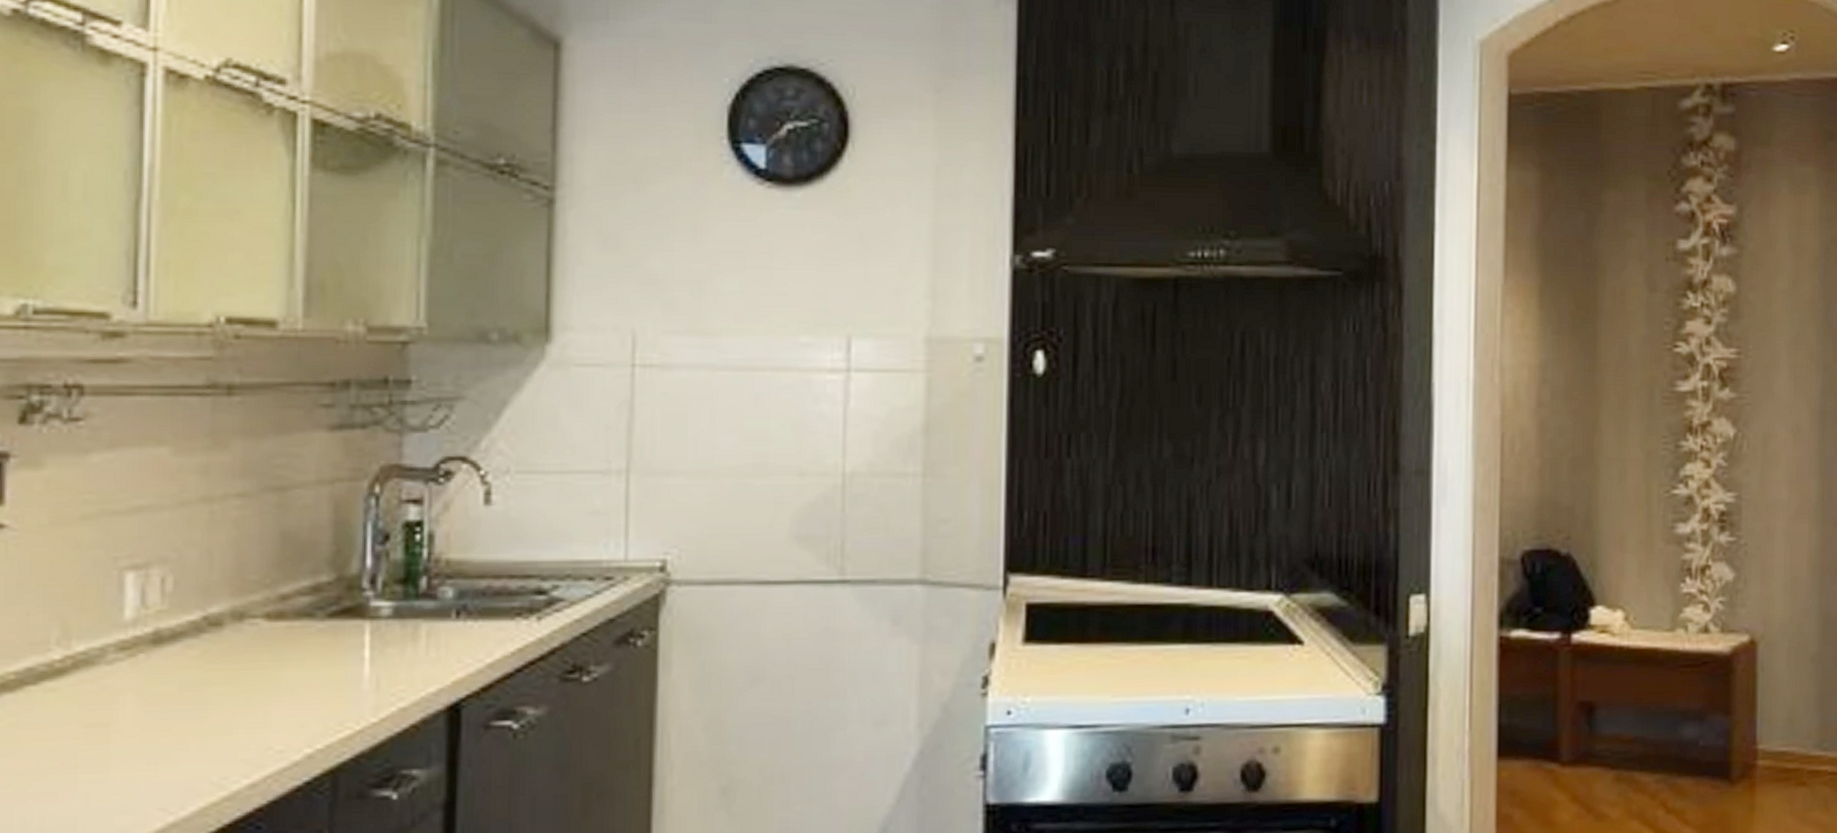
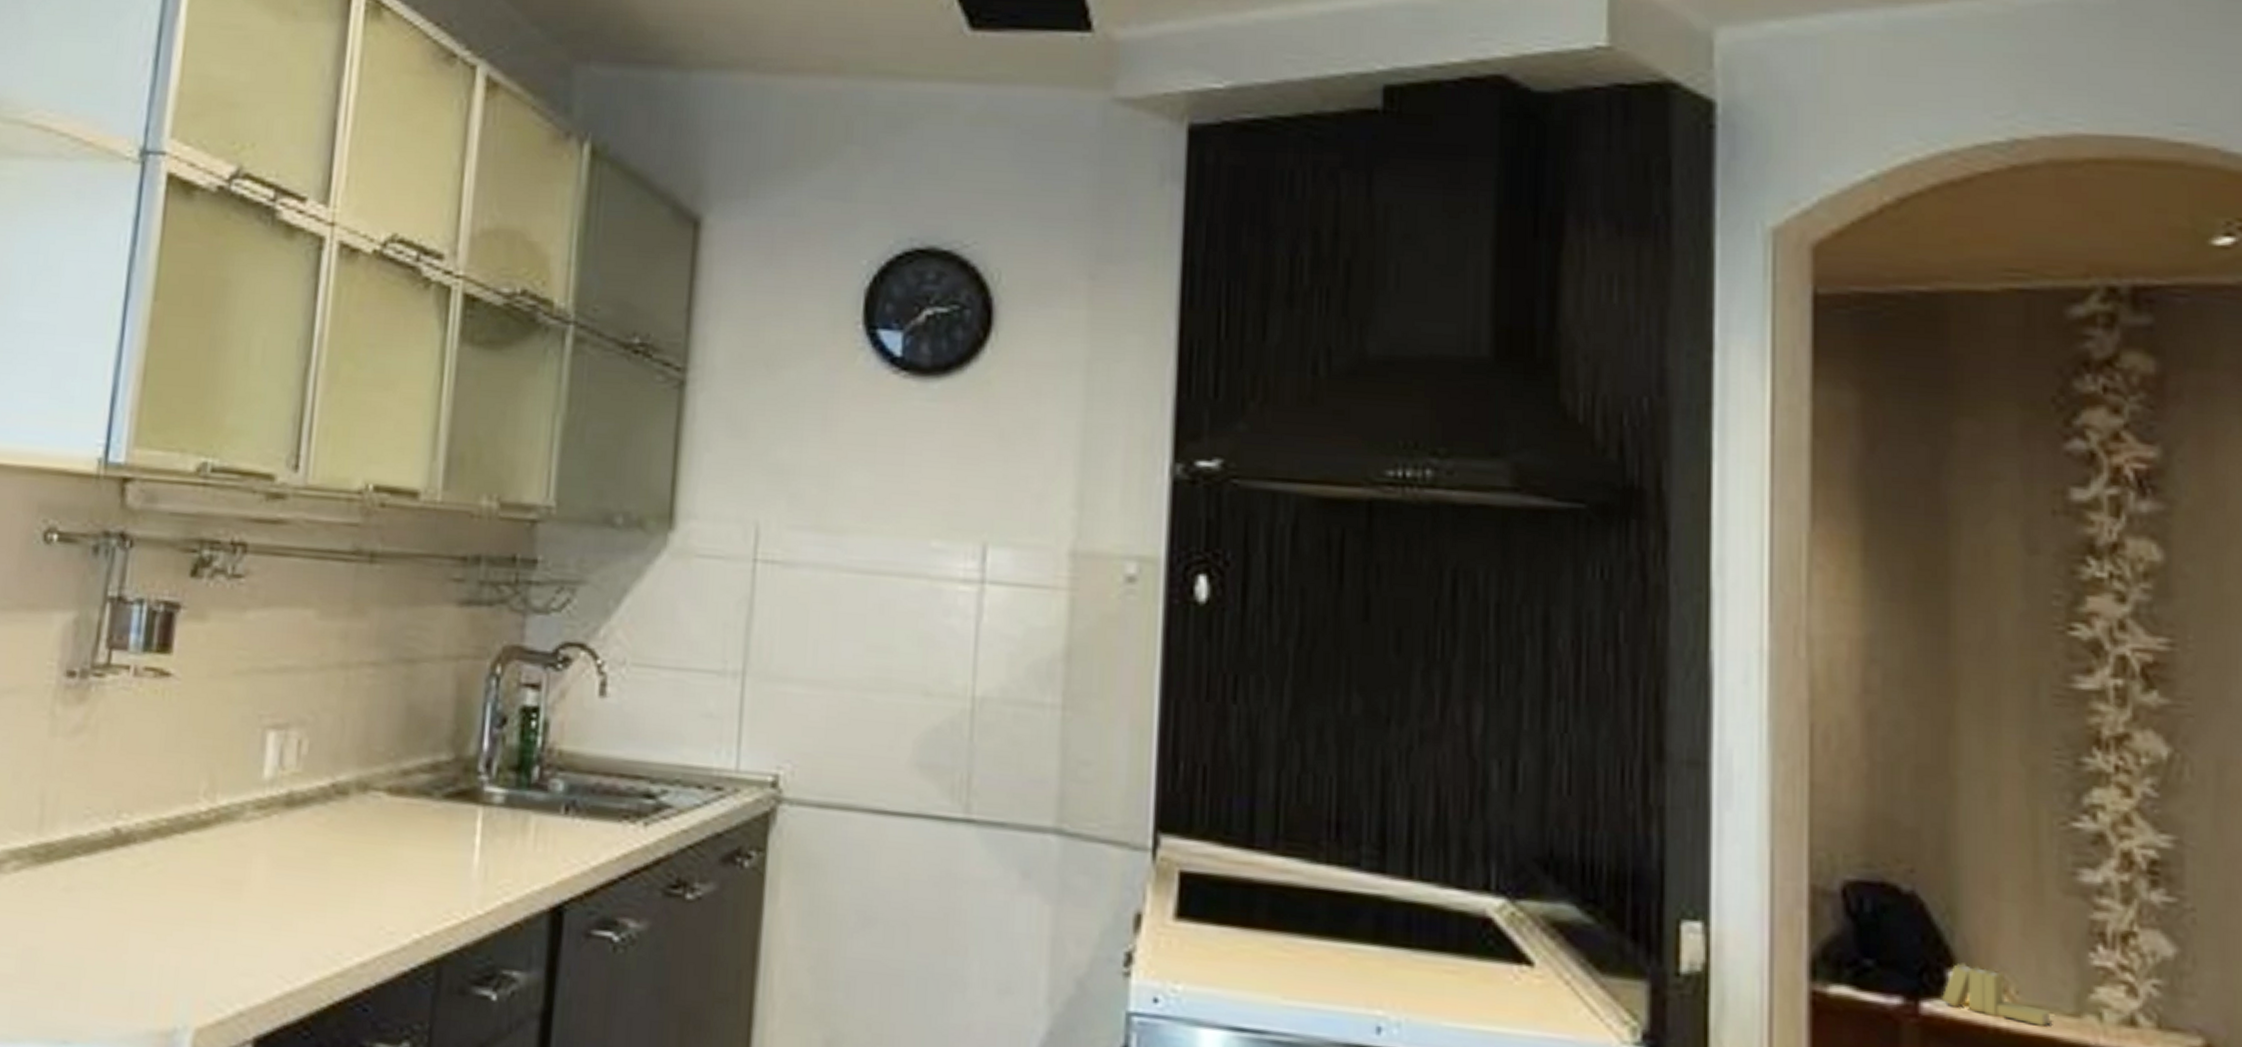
books: none [1586,602,1657,641] -> present [1942,963,2053,1026]

